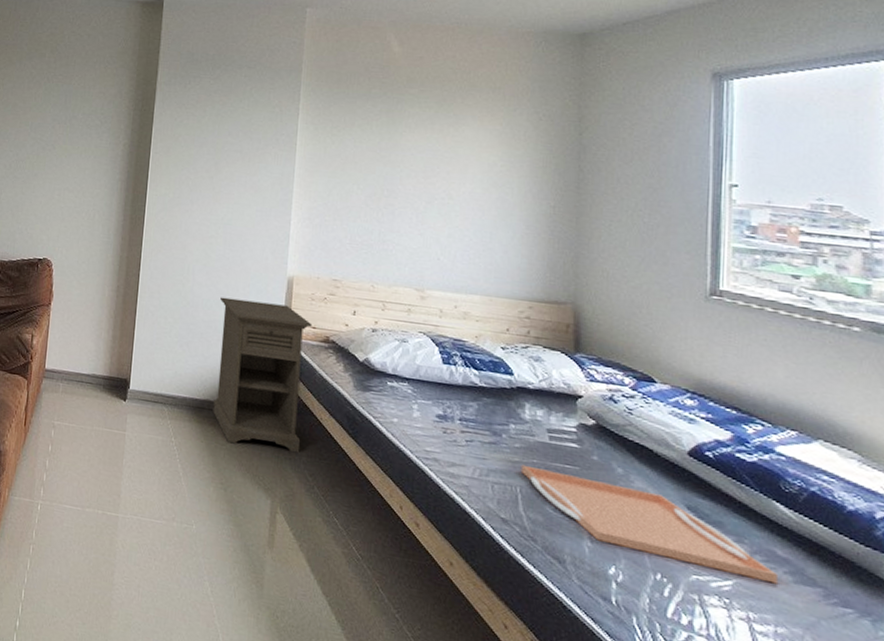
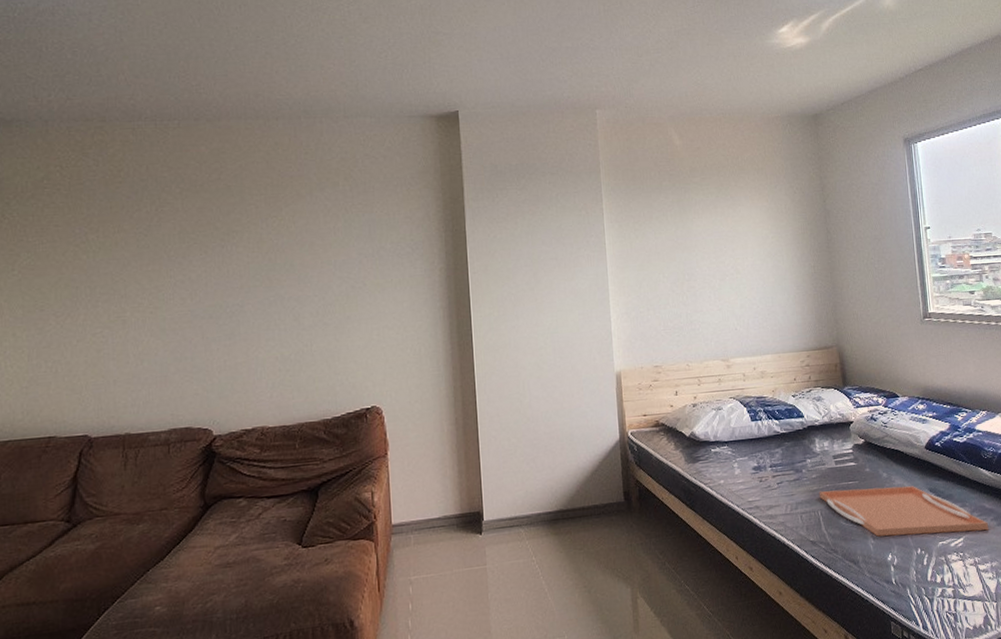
nightstand: present [213,297,313,453] -> none [558,400,648,546]

